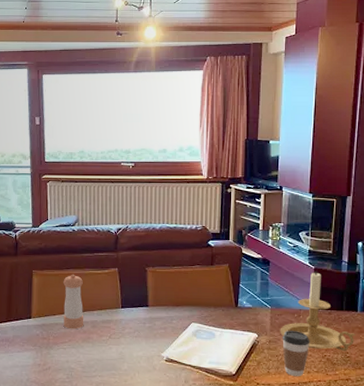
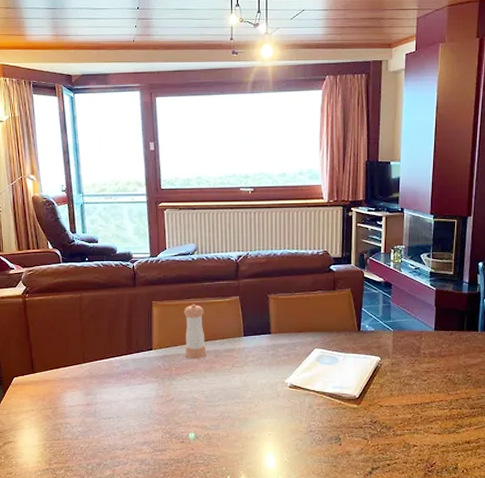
candle holder: present [280,271,355,351] -> none [402,292,476,371]
coffee cup: present [282,331,310,376] -> none [404,353,432,397]

